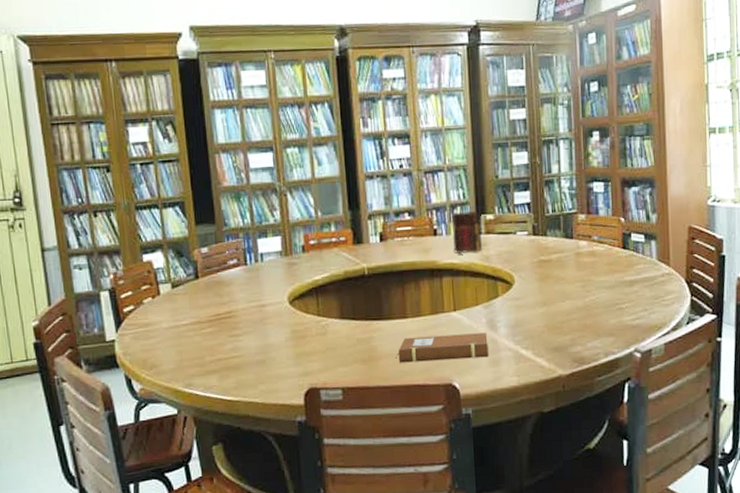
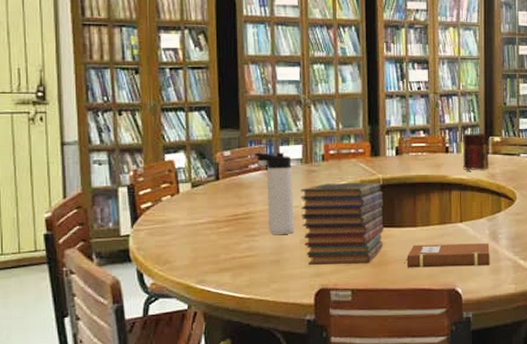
thermos bottle: none [233,245,279,333] -> present [255,152,294,234]
book stack: none [282,272,372,364] -> present [300,182,384,265]

